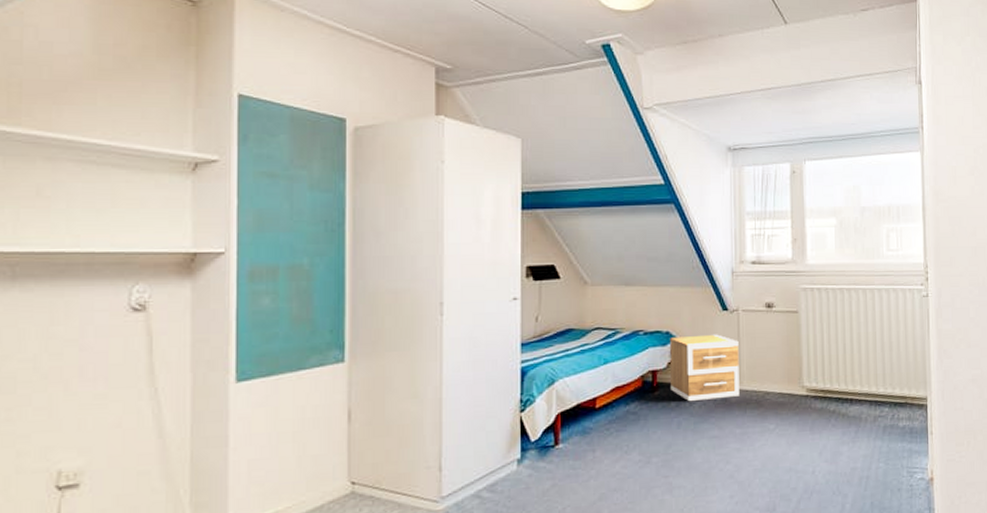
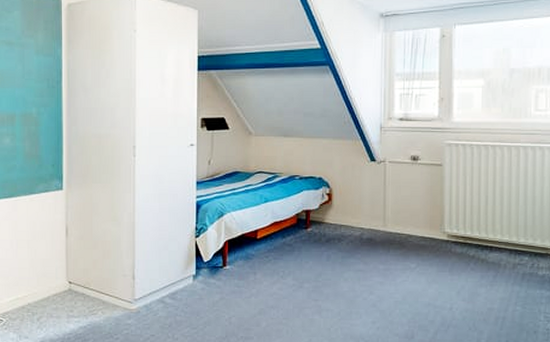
nightstand: present [670,334,740,402] -> none [322,182,385,239]

